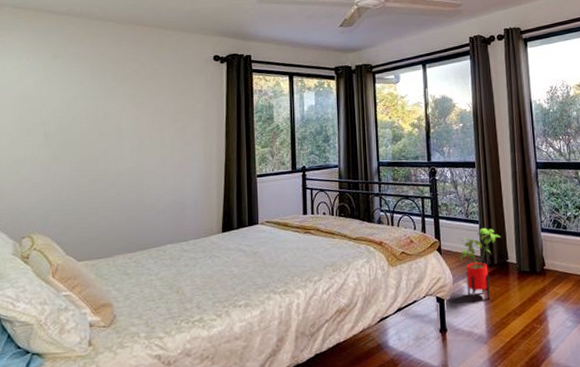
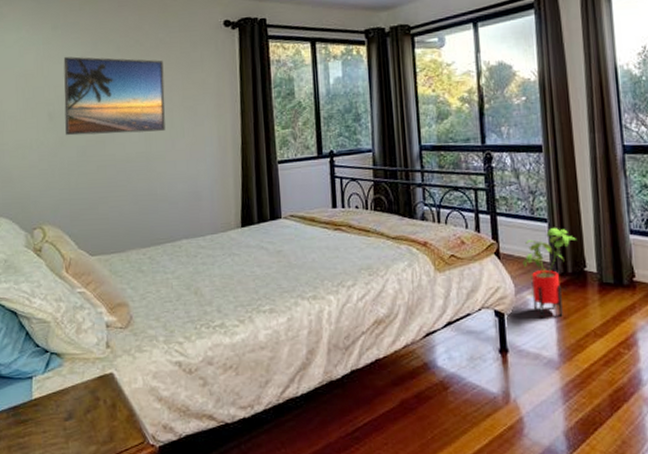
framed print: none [60,82,157,153] -> present [63,56,166,136]

